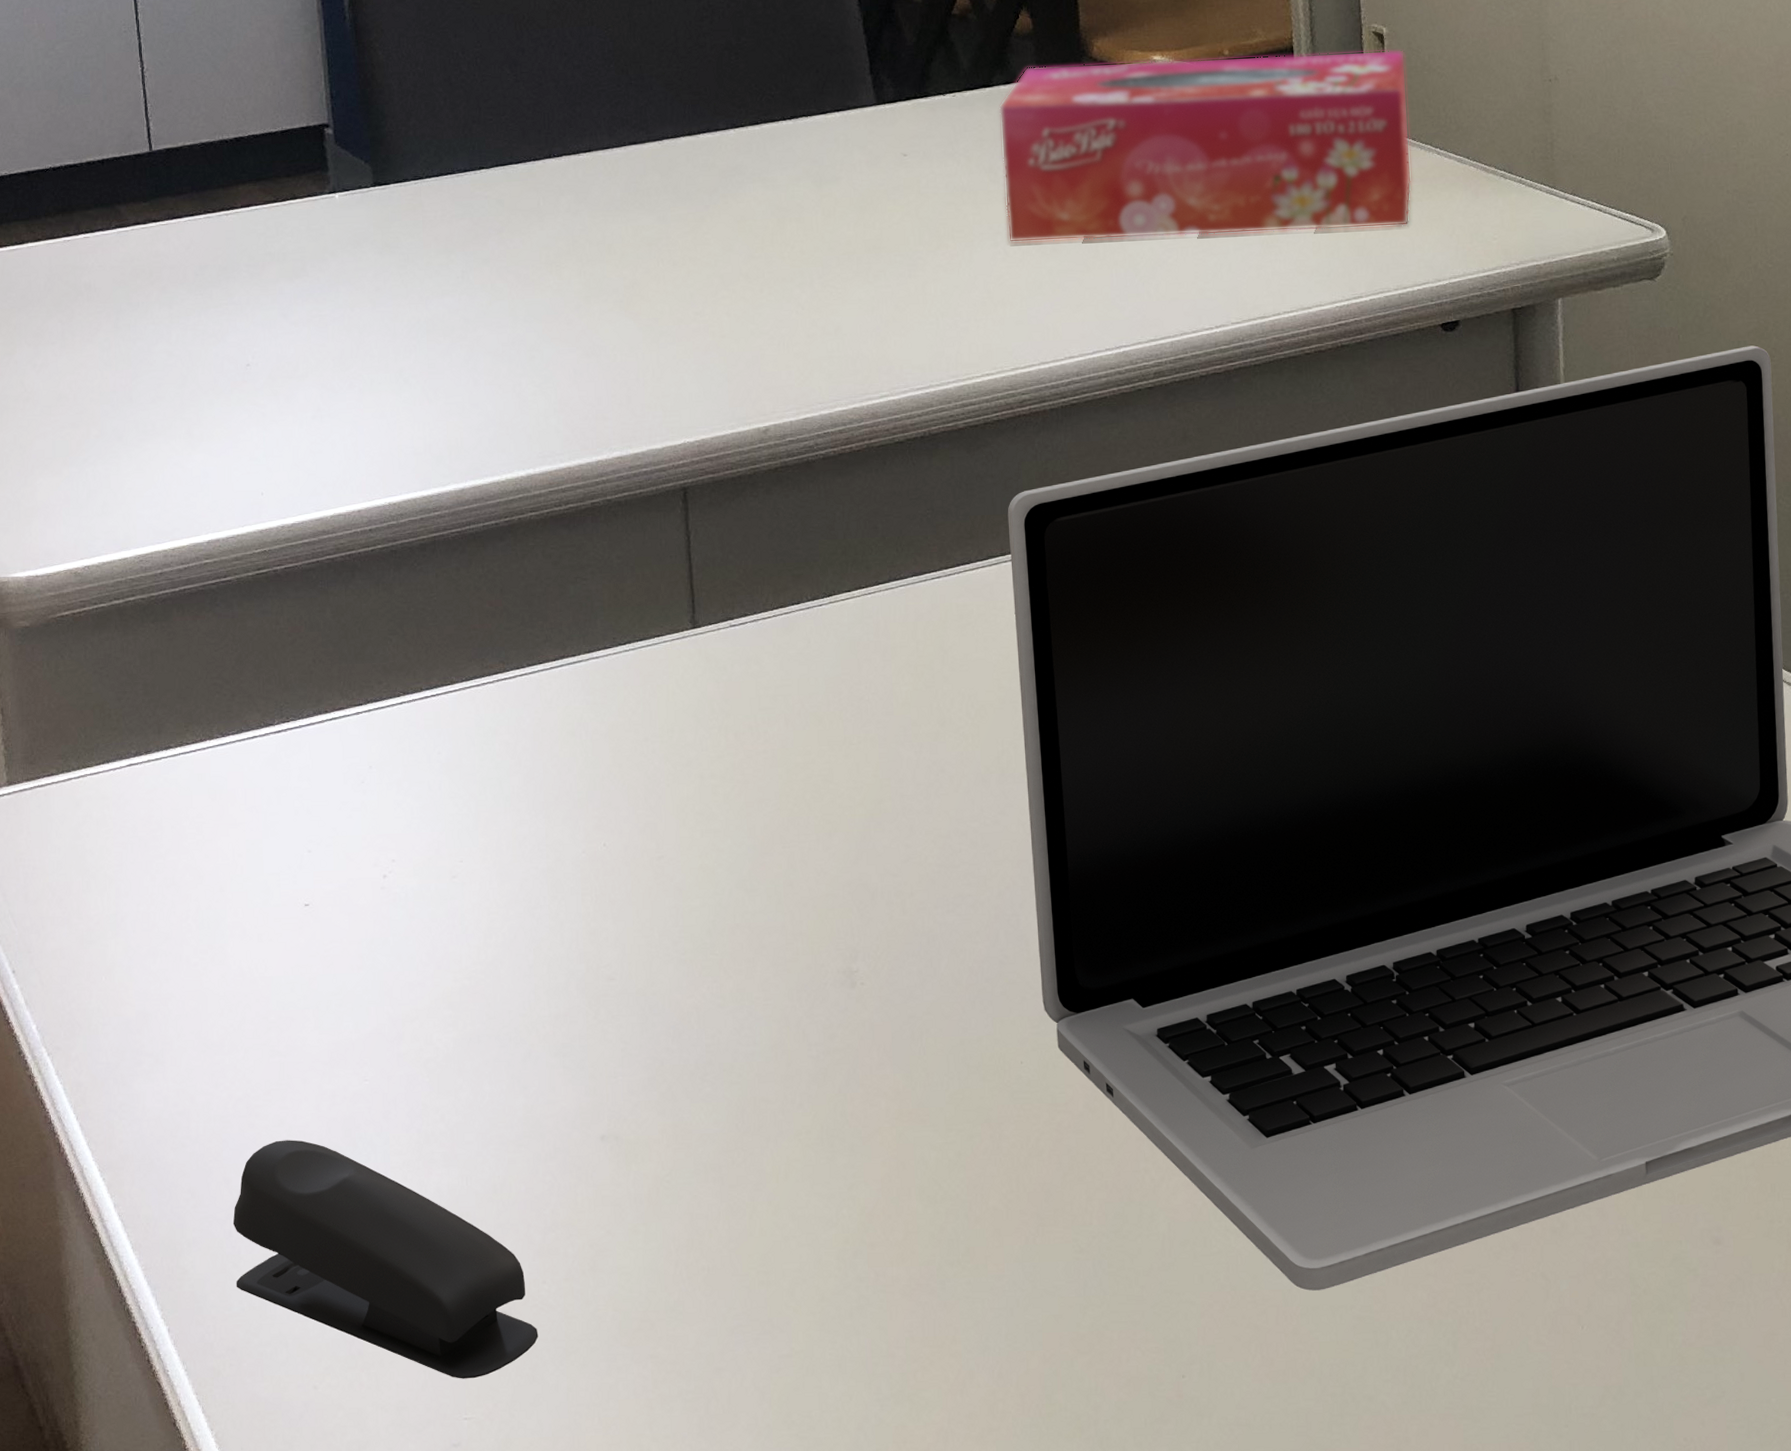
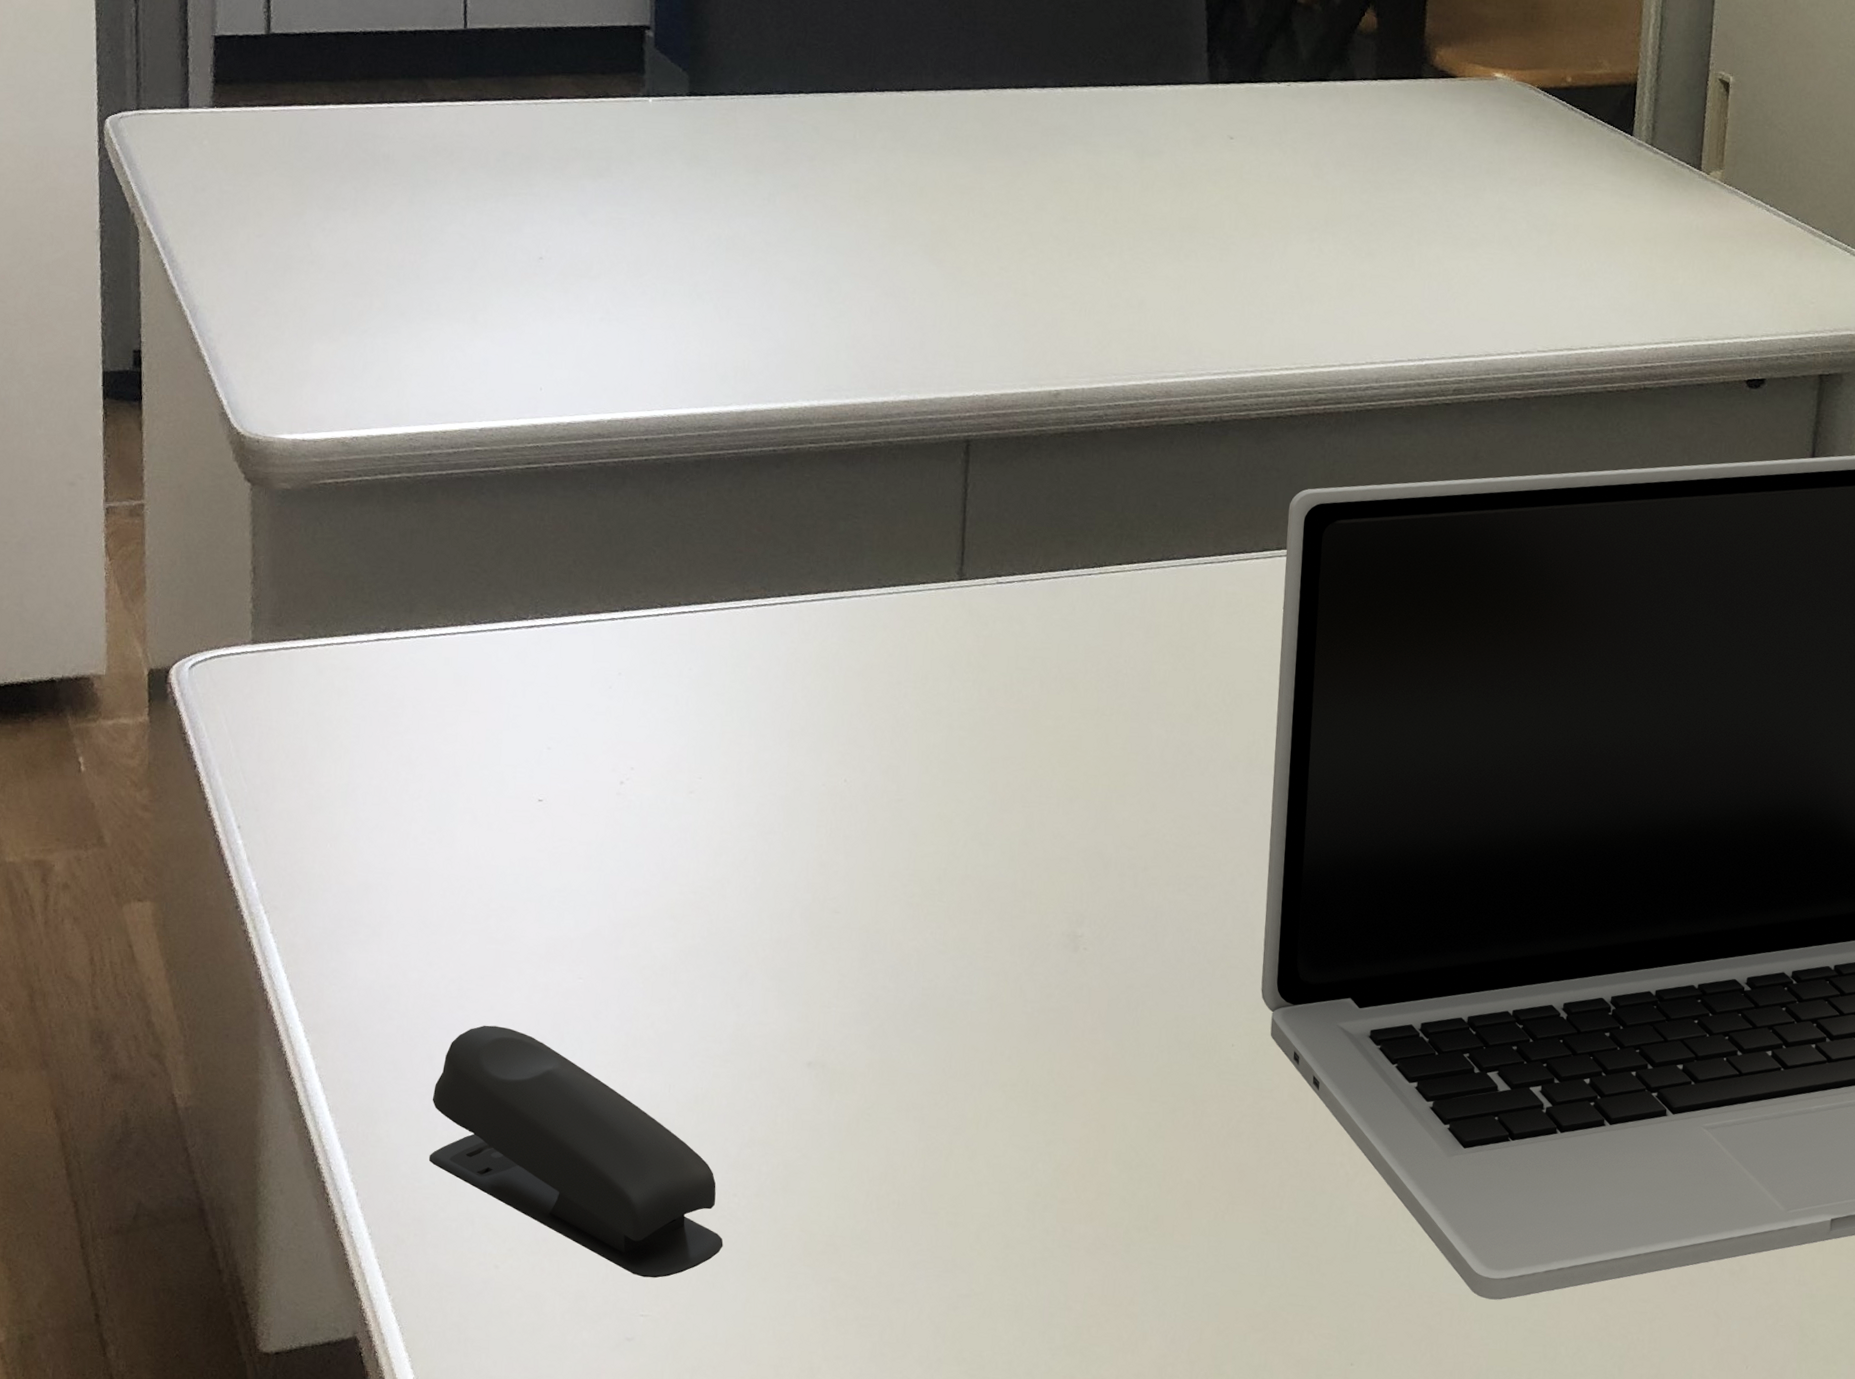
tissue box: present [999,50,1412,243] -> none [1324,66,1749,278]

